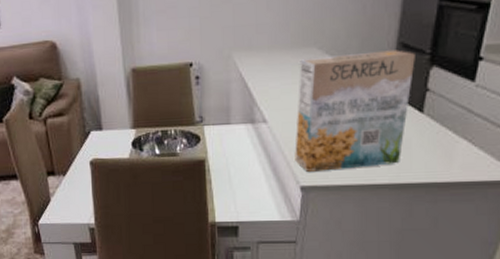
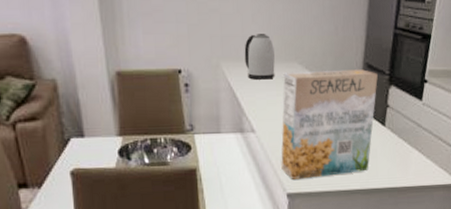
kettle: none [257,20,291,69] -> present [244,34,275,80]

